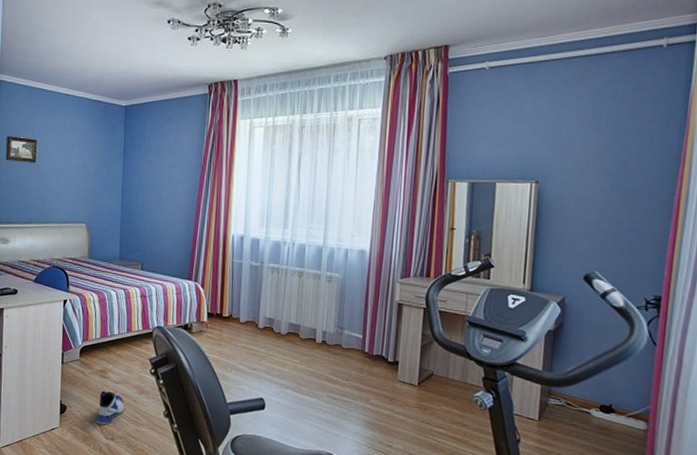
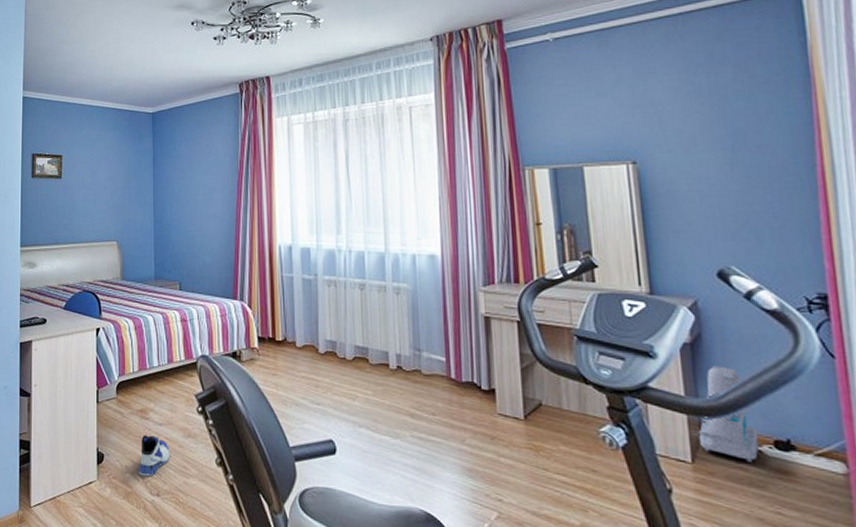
vacuum cleaner: none [546,348,591,422] -> present [698,365,760,464]

